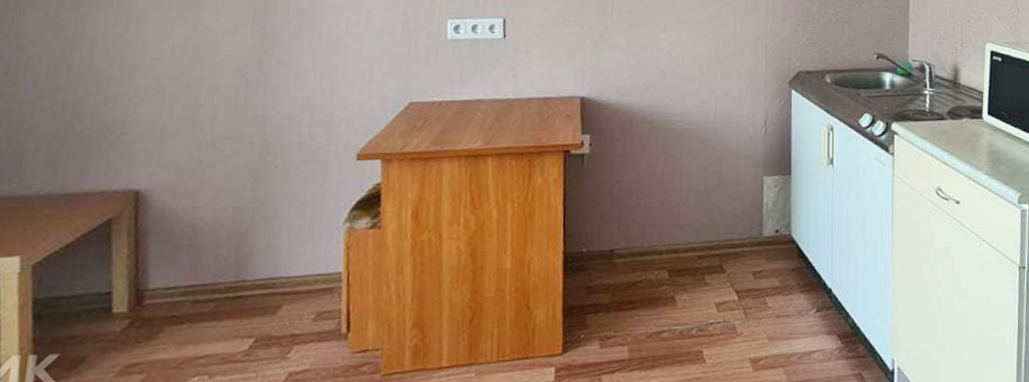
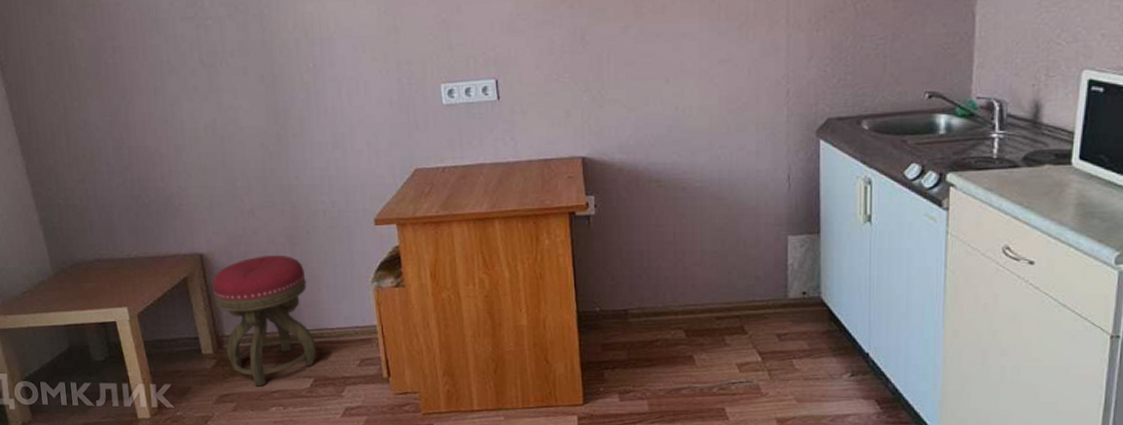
stool: none [143,193,265,352] -> present [212,256,317,387]

